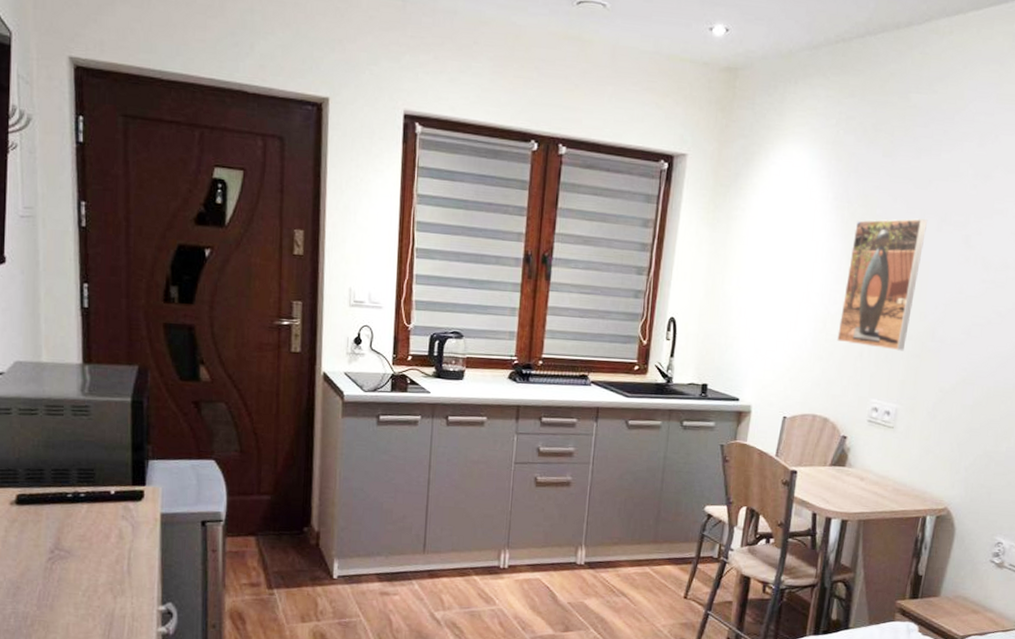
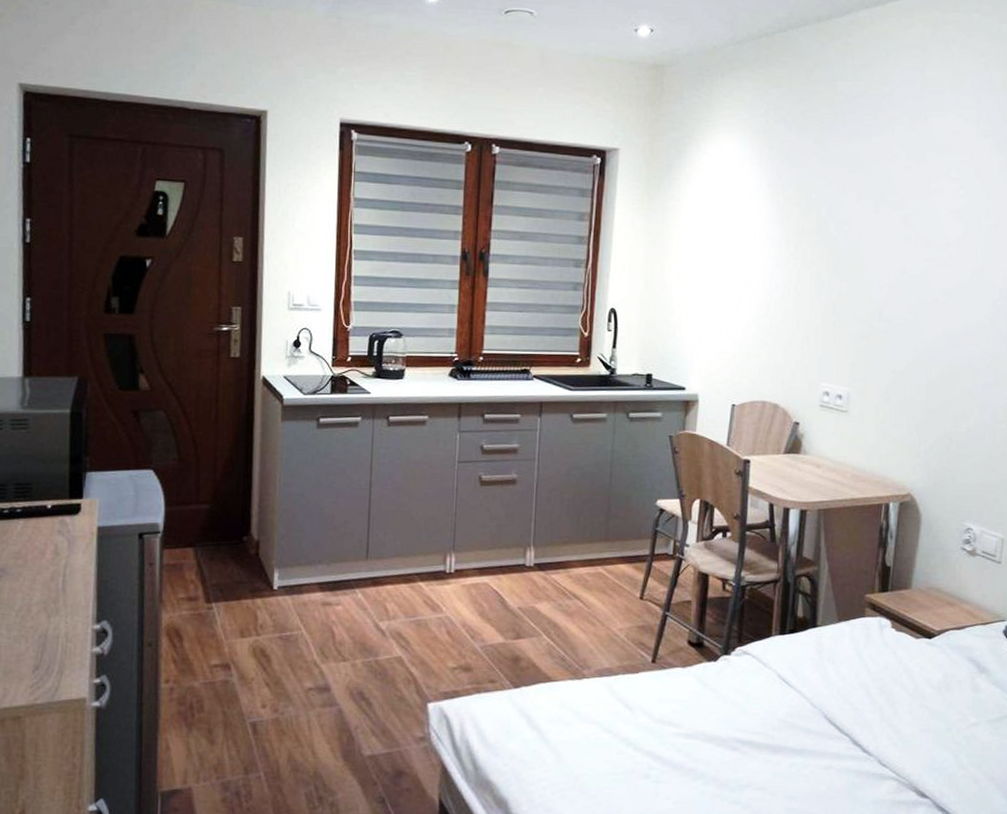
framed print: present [837,218,927,351] -> none [782,201,864,333]

